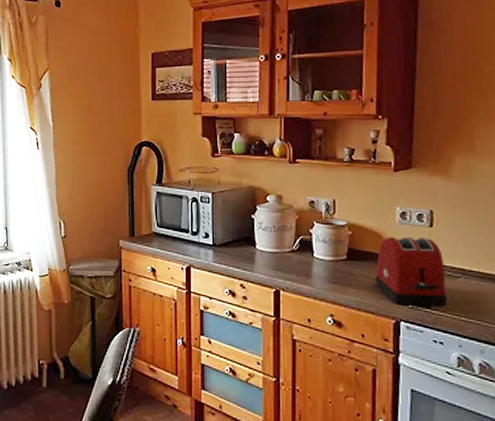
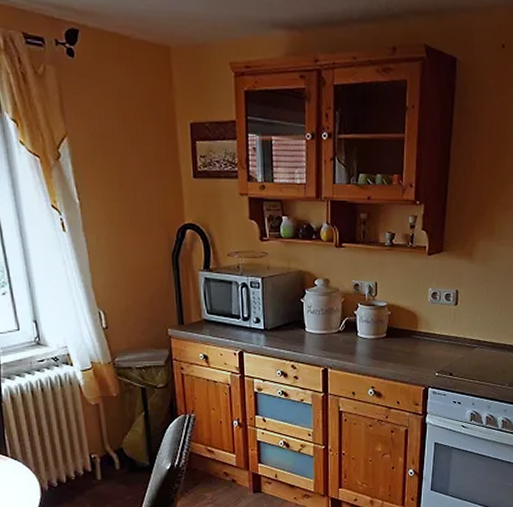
toaster: present [375,237,448,307] -> none [409,315,466,374]

